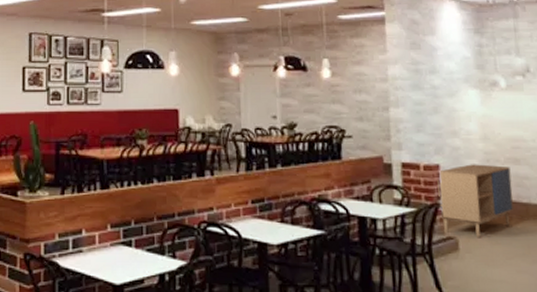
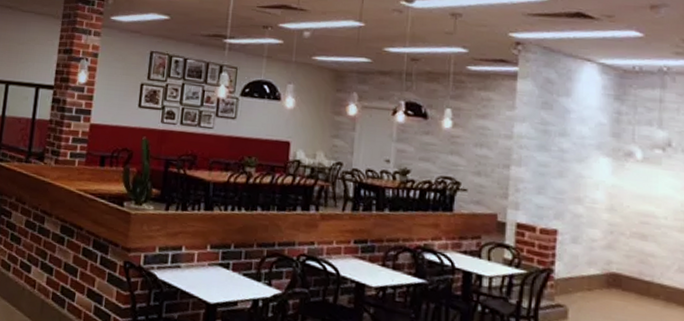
storage cabinet: present [437,164,513,238] -> none [553,233,635,310]

